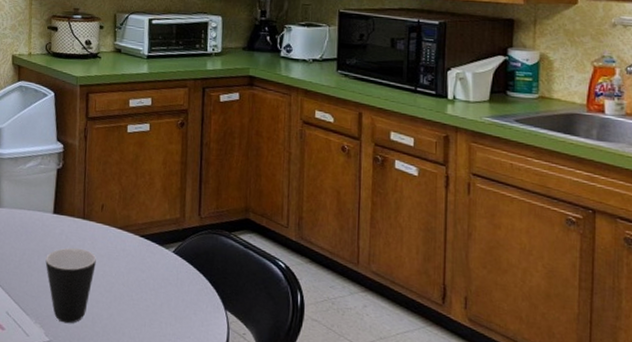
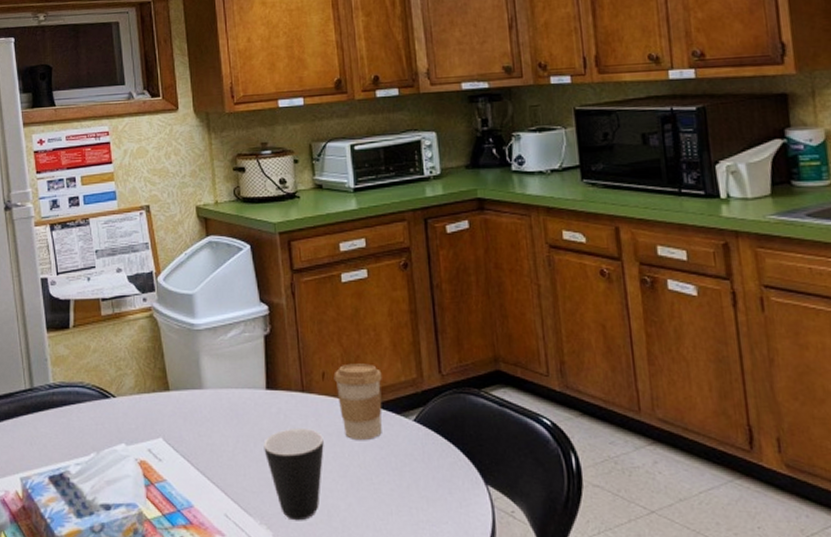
coffee cup: none [111,200,151,264] -> present [334,363,382,441]

